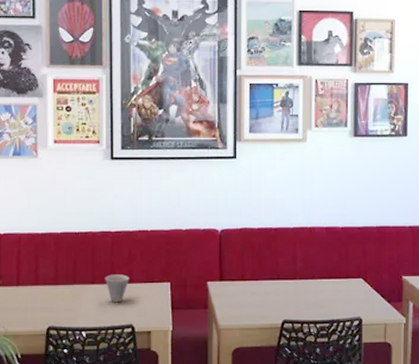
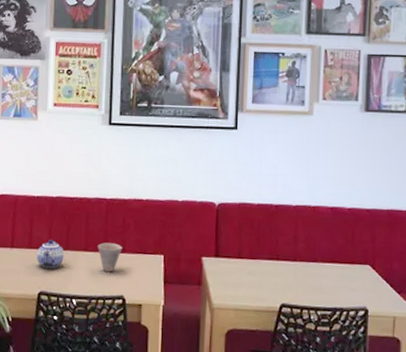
teapot: none [44,274,71,304] -> present [37,239,64,269]

